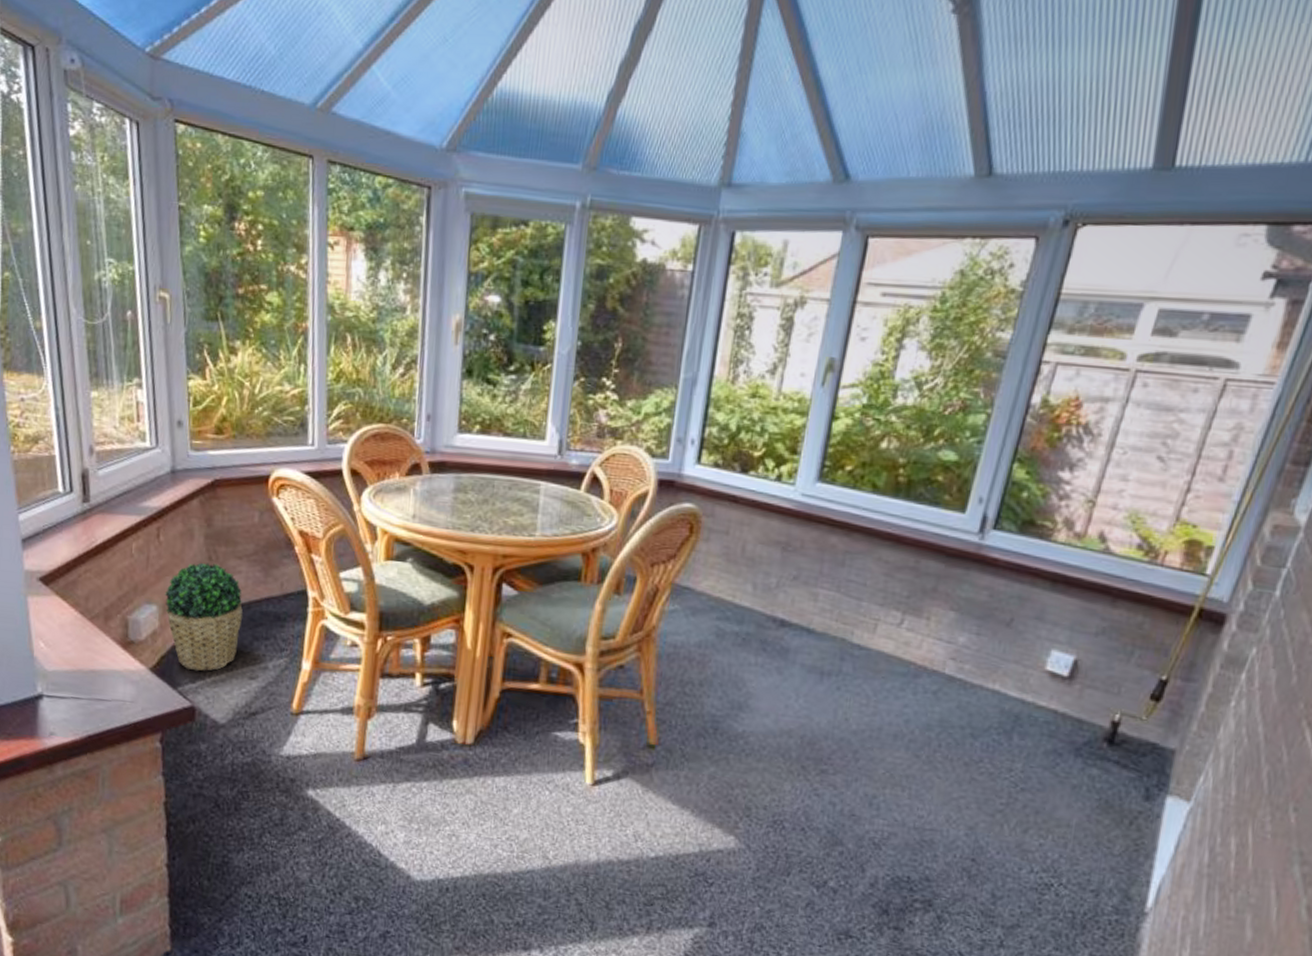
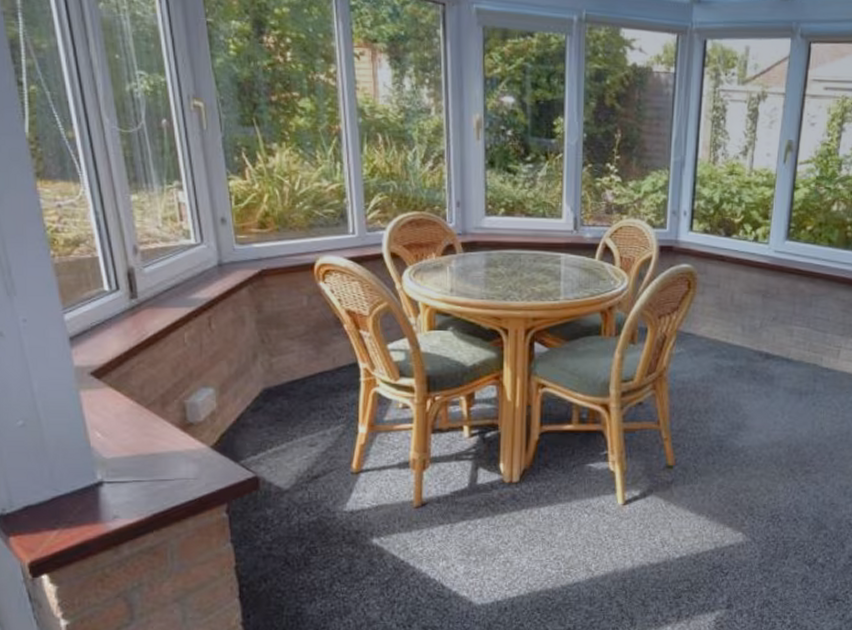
potted plant: present [164,562,243,672] -> none [220,345,298,445]

